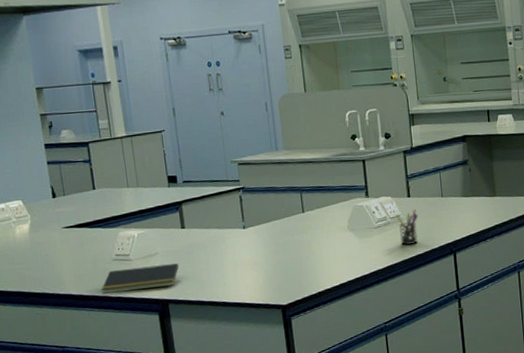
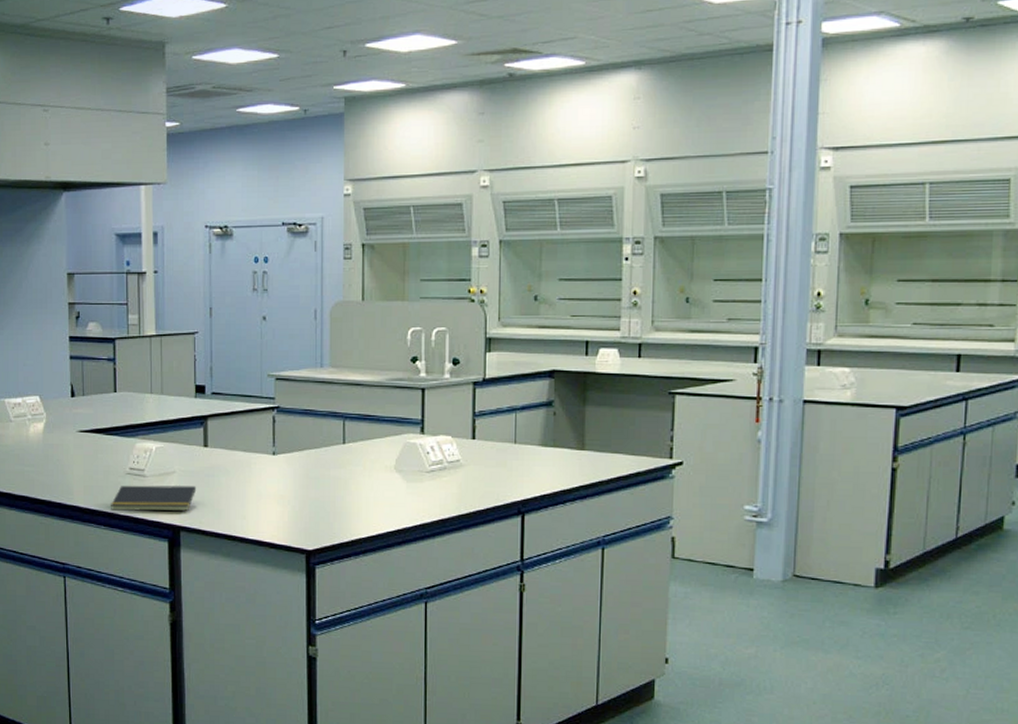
pen holder: present [395,209,419,246] -> none [454,455,483,498]

